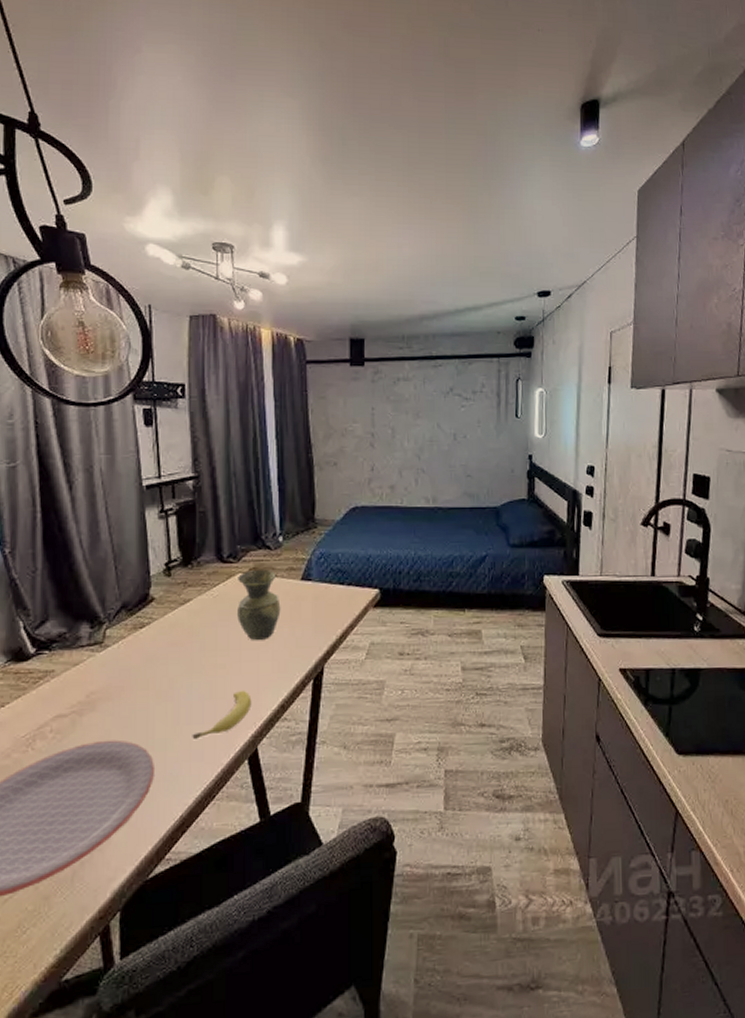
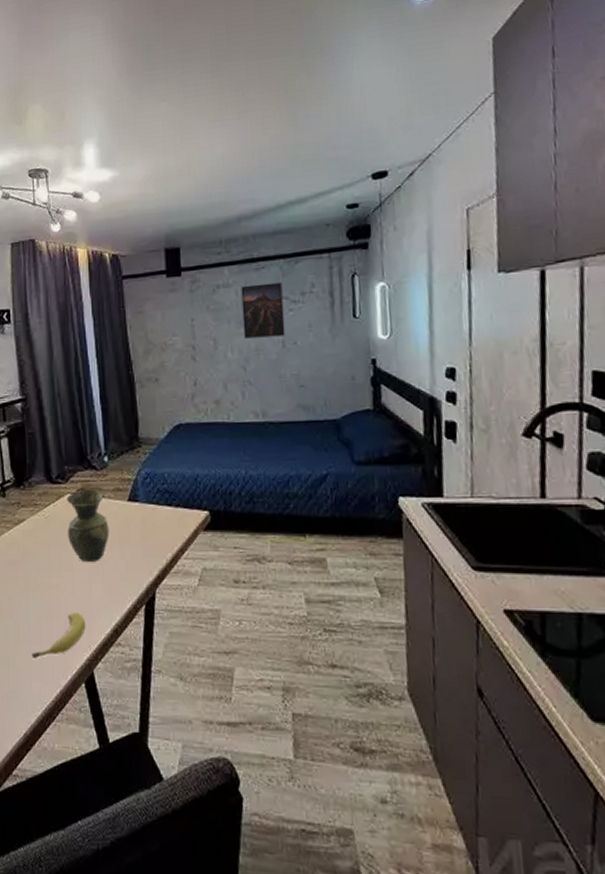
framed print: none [419,380,457,430] -> present [241,282,286,339]

